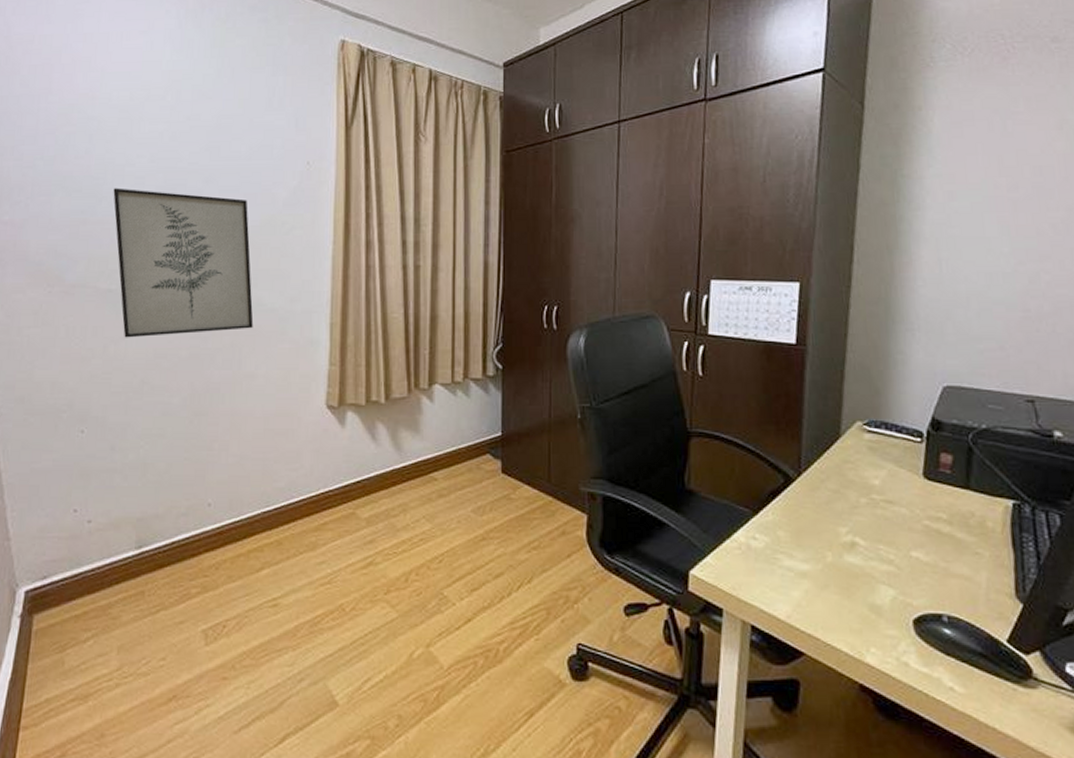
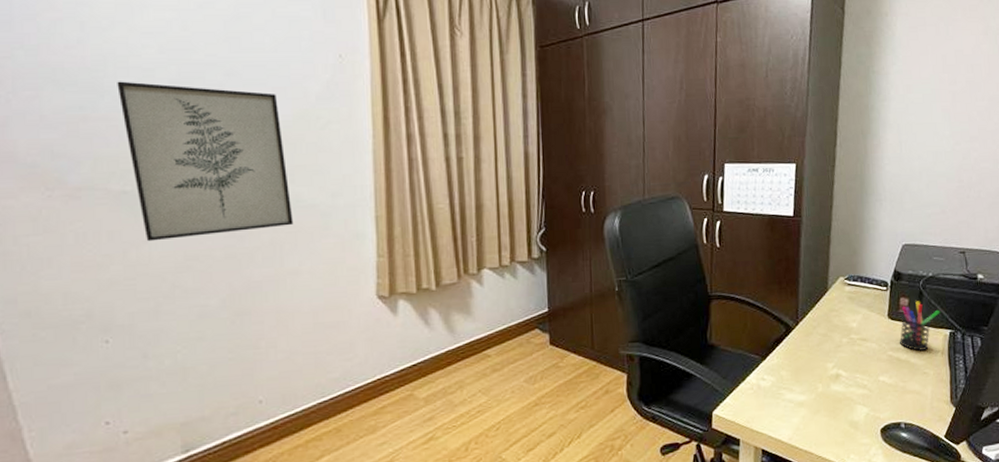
pen holder: none [940,459,998,523] -> present [900,301,940,351]

